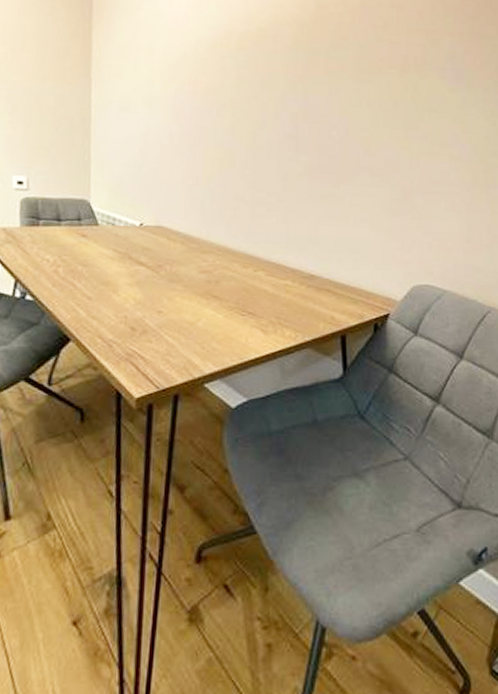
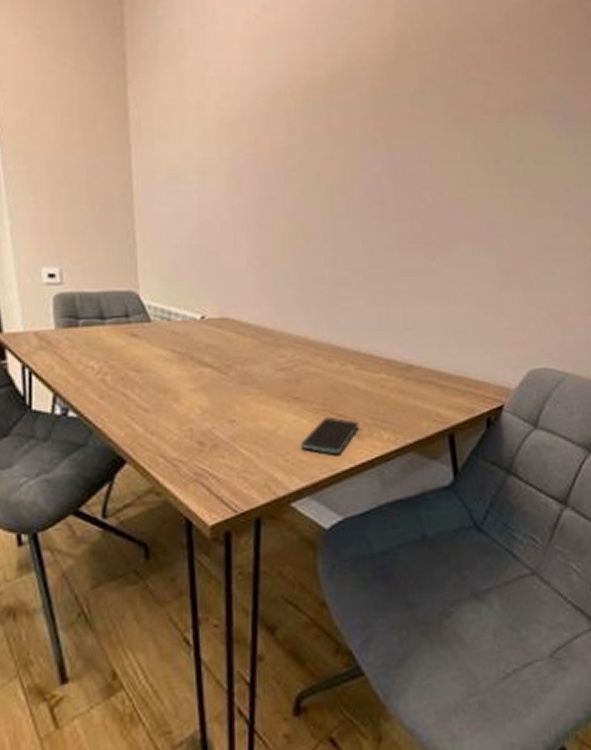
smartphone: none [216,313,266,346] -> present [301,416,360,455]

